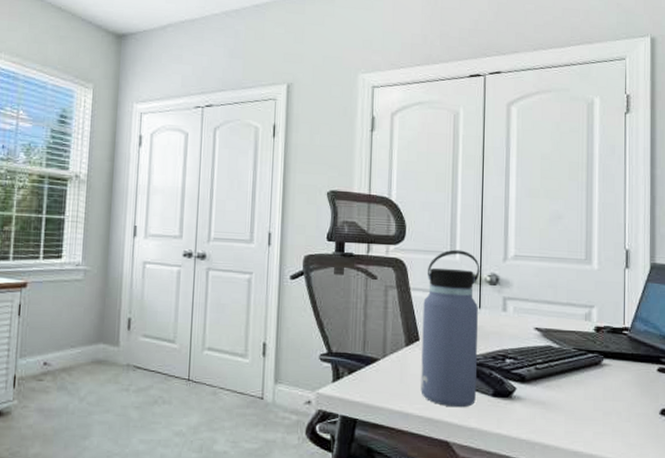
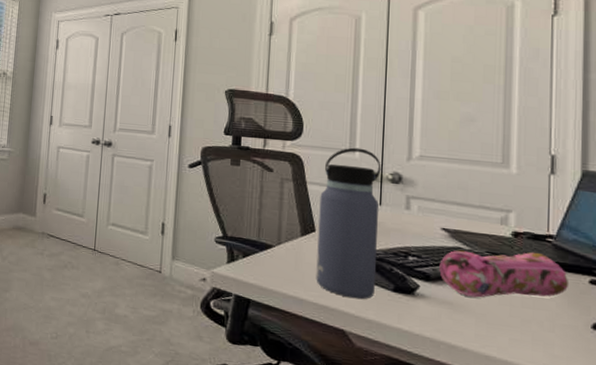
pencil case: none [533,345,642,395] -> present [439,250,570,298]

